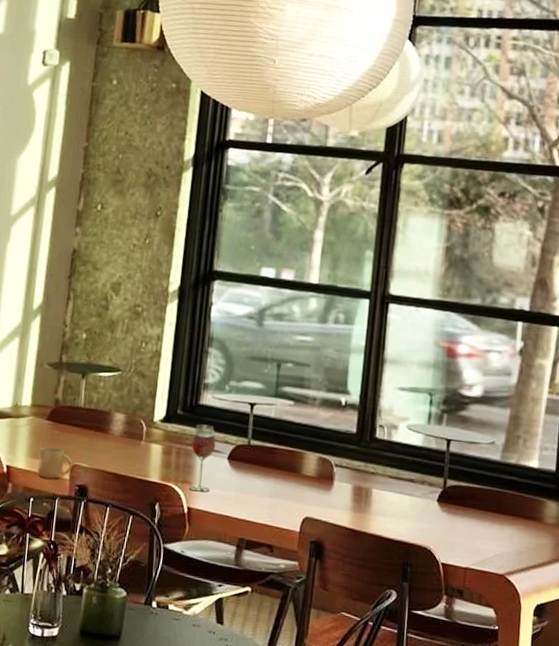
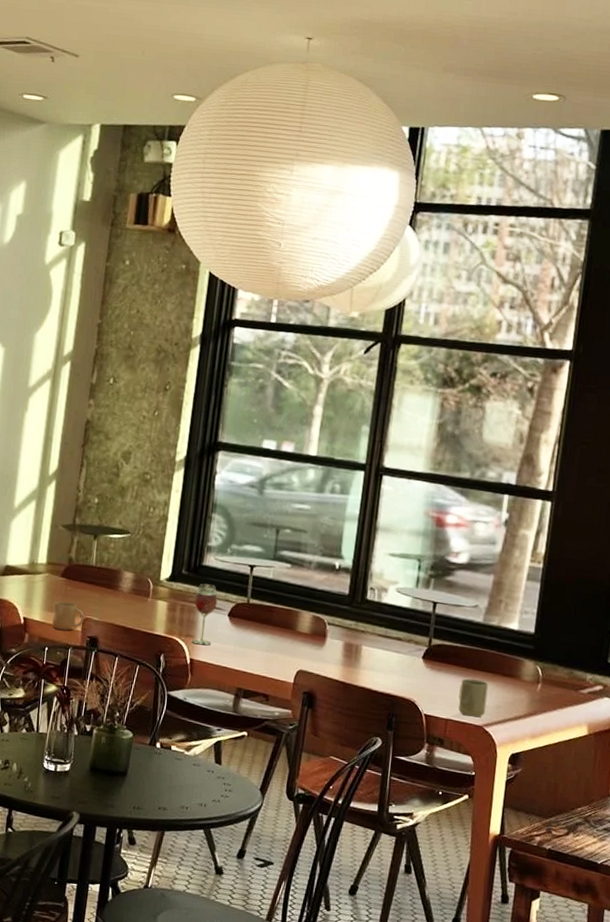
cup: none [478,522,509,565] -> present [458,678,489,717]

